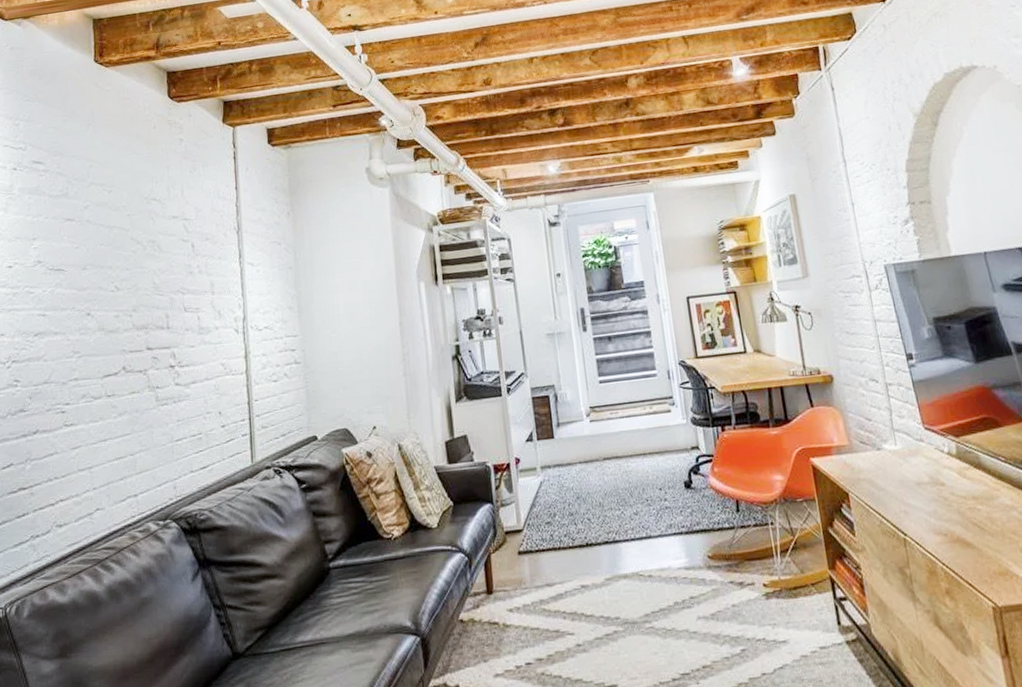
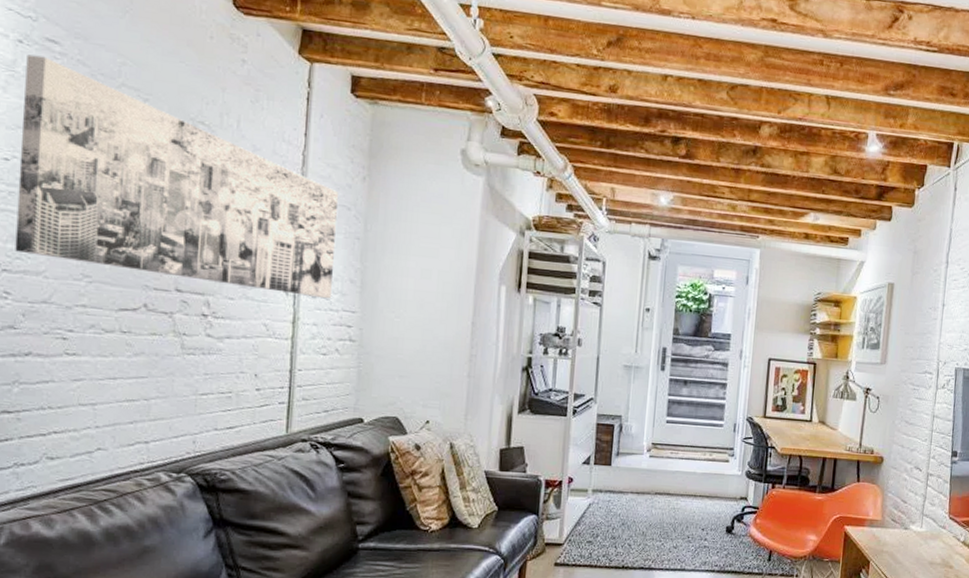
wall art: none [20,176,274,344] -> present [15,54,339,299]

